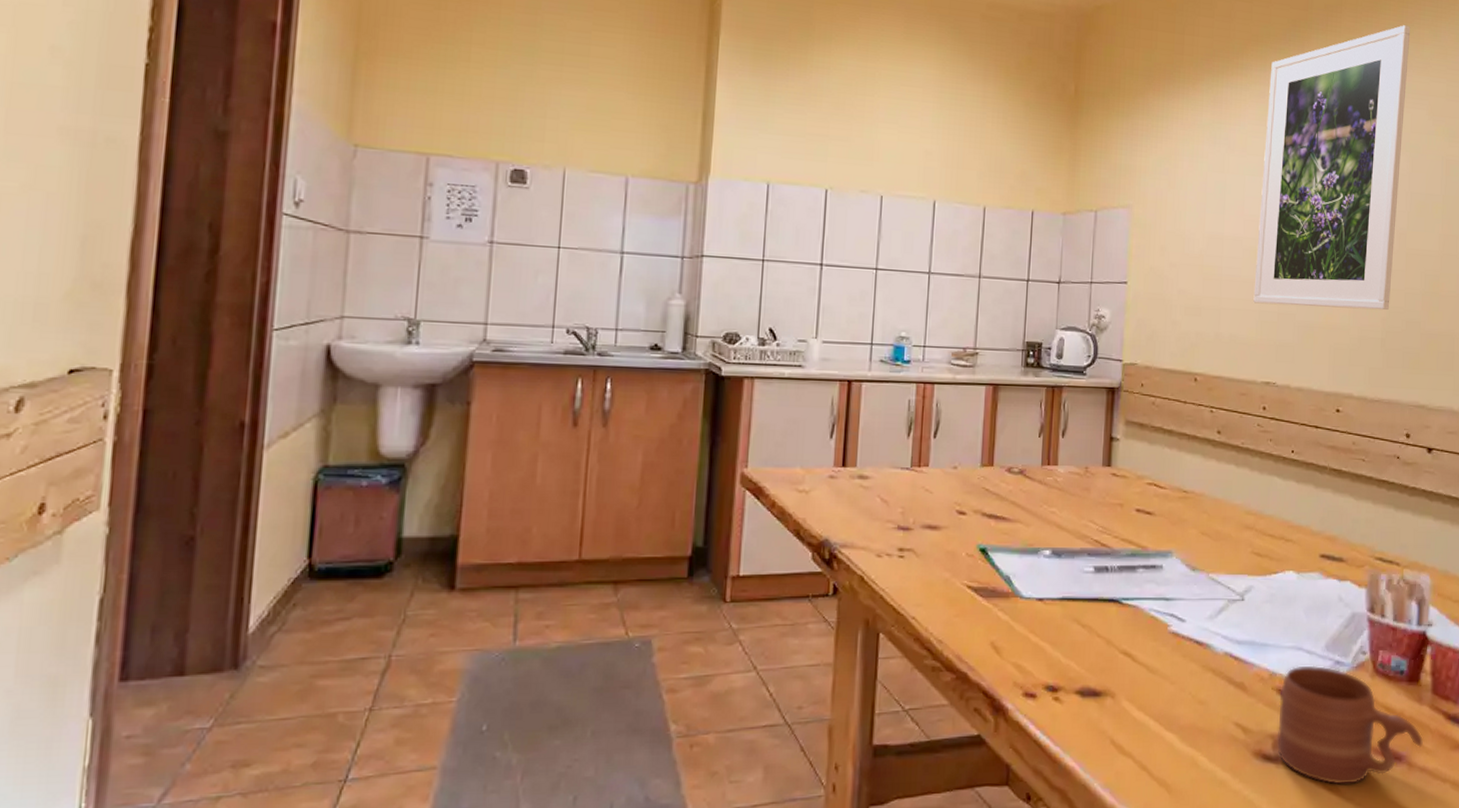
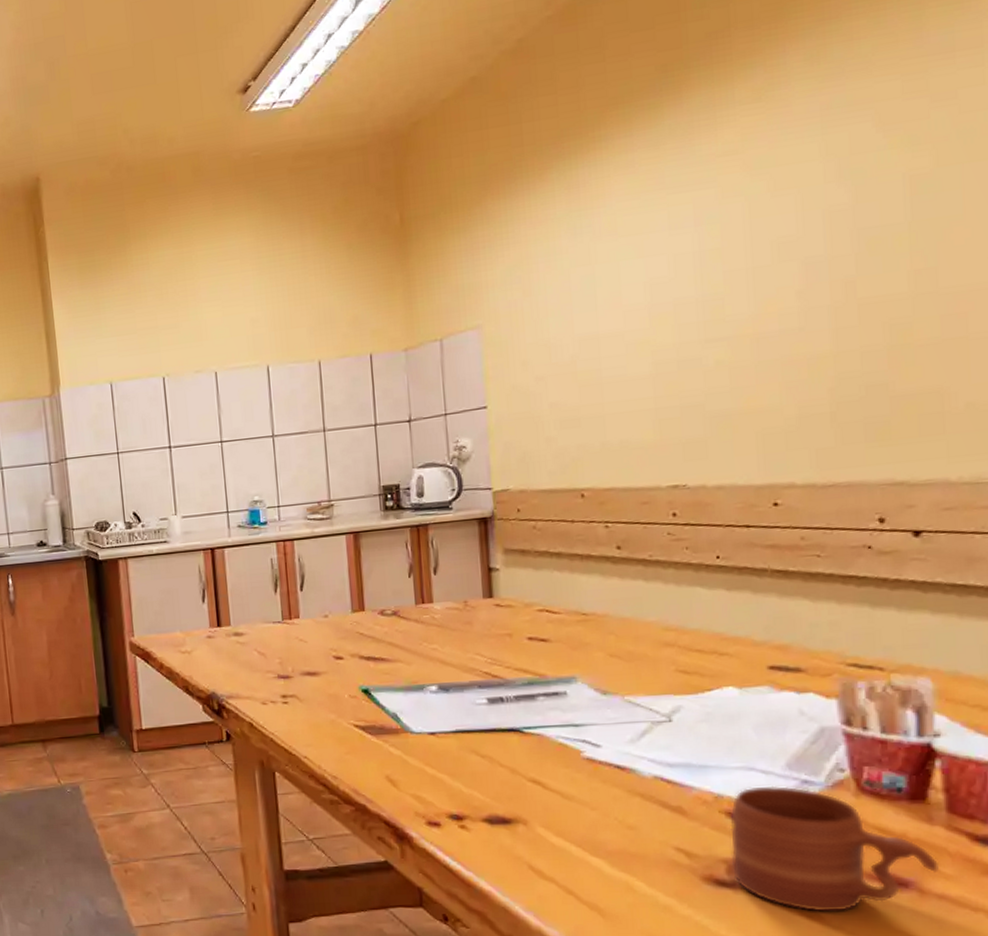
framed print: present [1253,25,1411,311] -> none [638,22,839,401]

